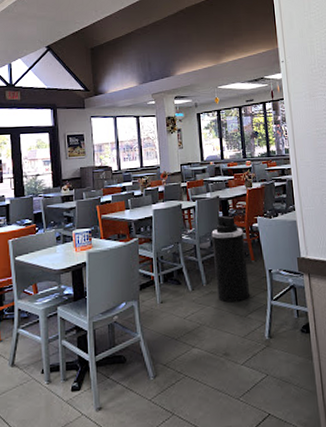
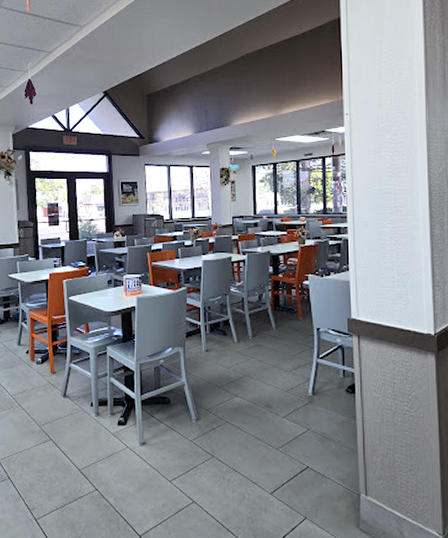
trash can: present [211,215,249,303] -> none [260,270,295,357]

